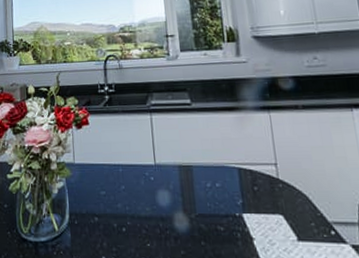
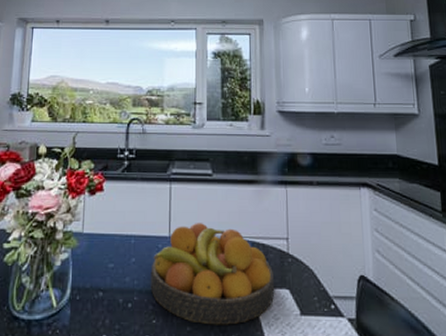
fruit bowl: none [140,151,268,250] -> present [150,223,275,325]

